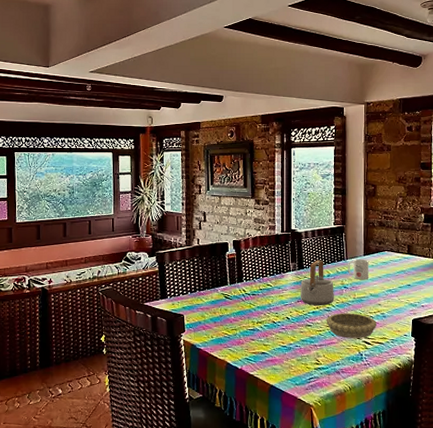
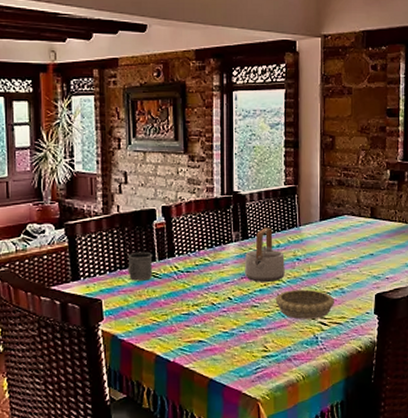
mug: none [205,277,225,301] -> present [128,252,153,281]
mug: present [348,259,369,279] -> none [301,225,326,249]

